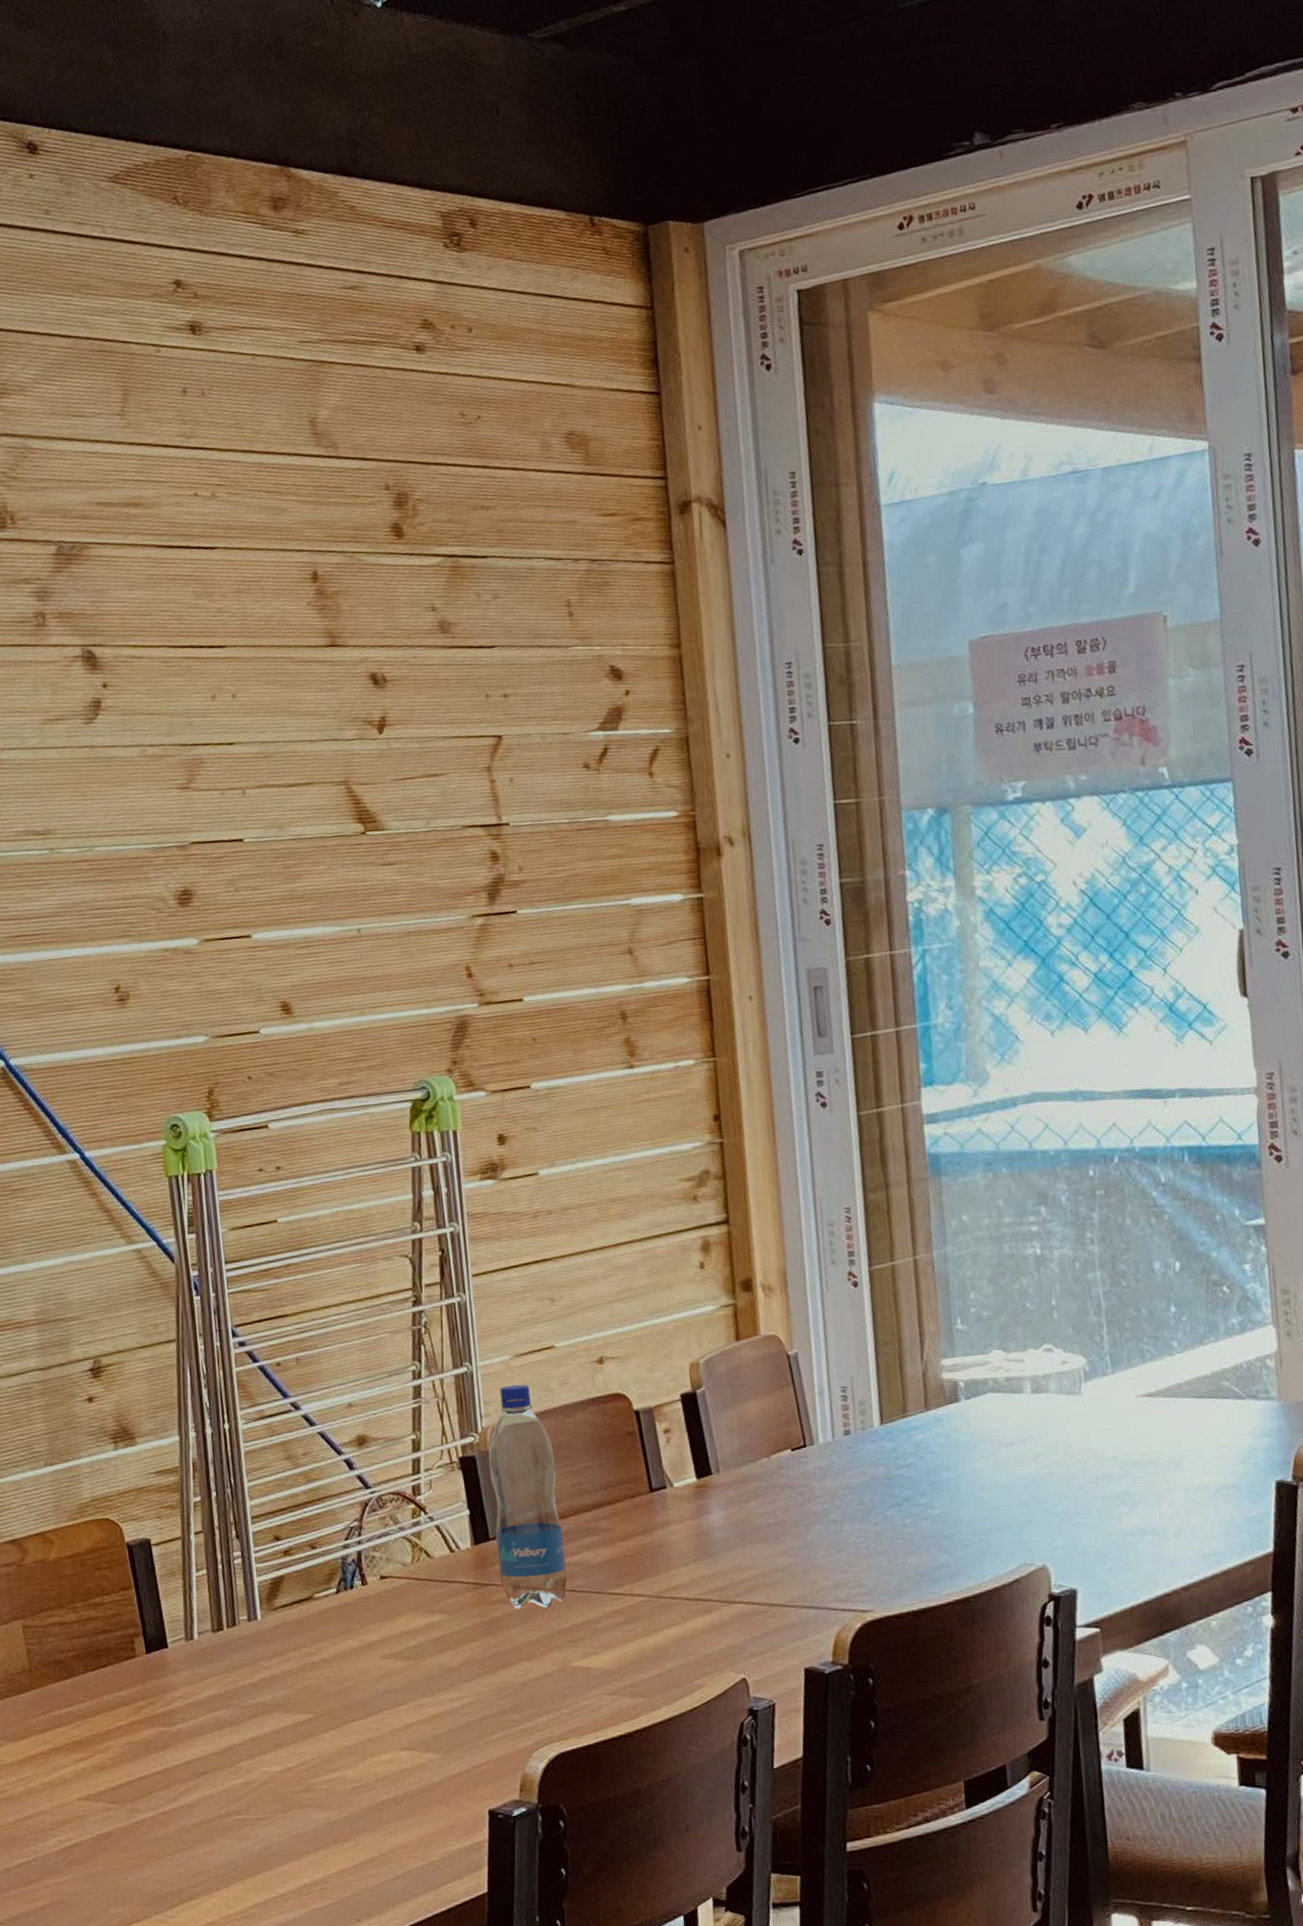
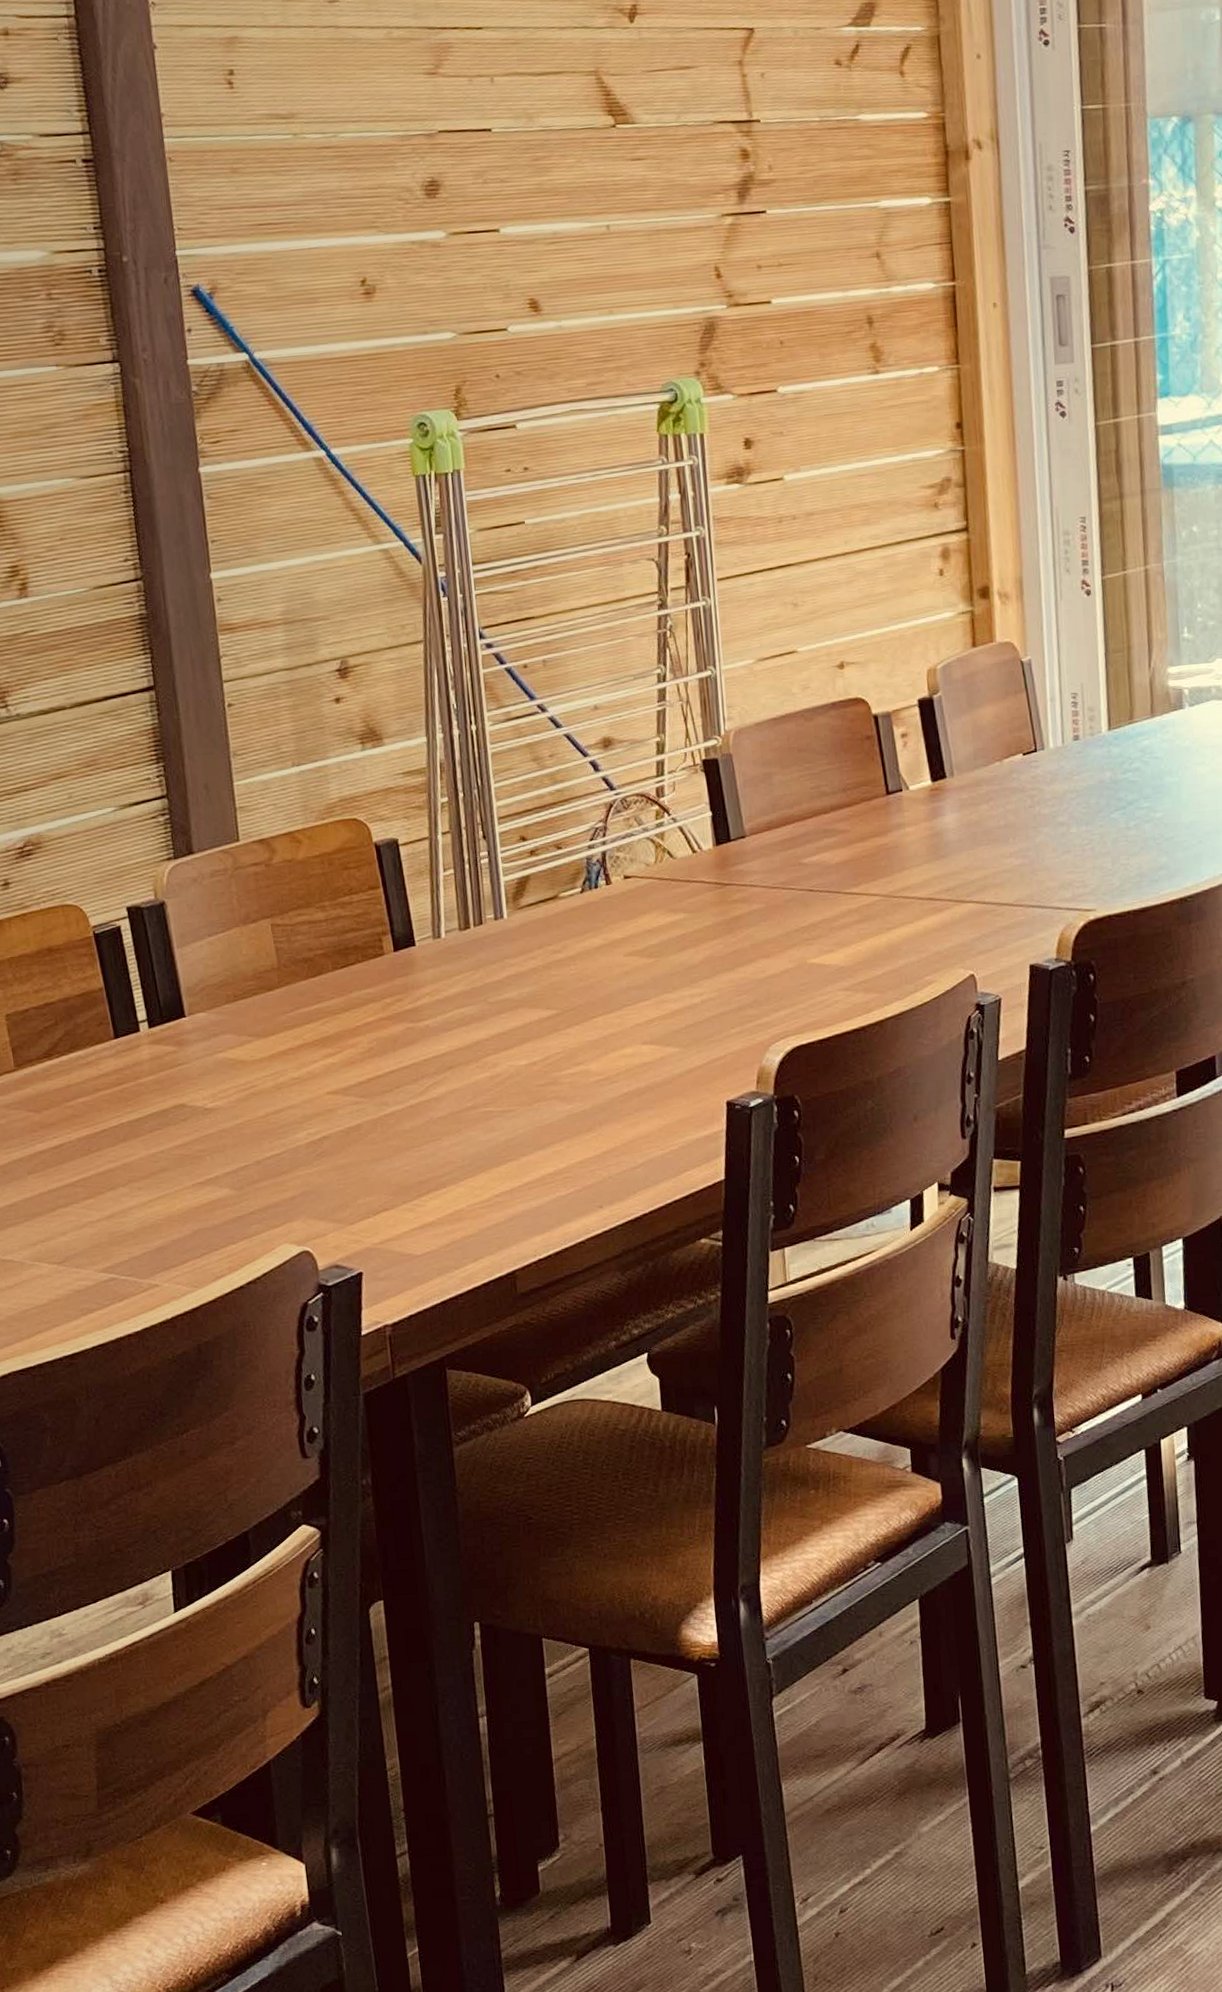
bottle: present [488,1384,567,1609] -> none [730,688,805,908]

